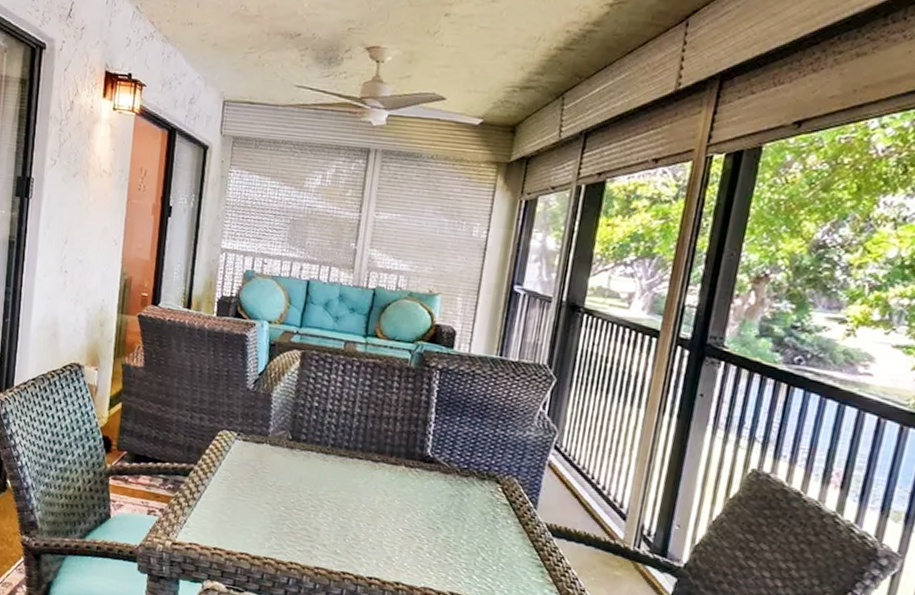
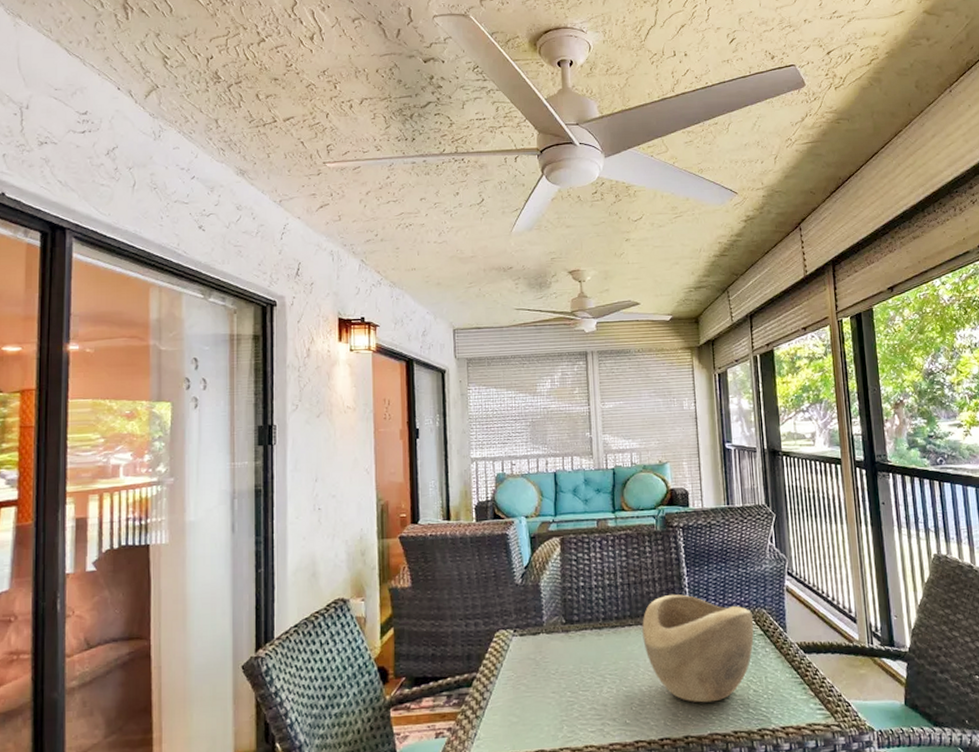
decorative bowl: none [370,437,501,558] -> present [642,594,754,703]

